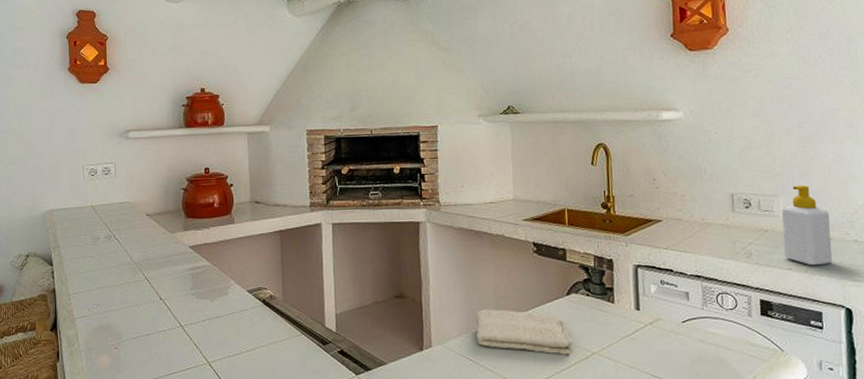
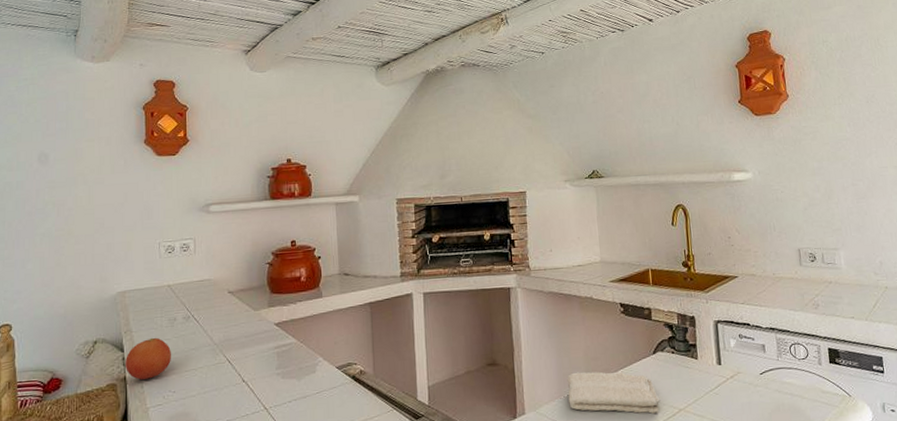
fruit: none [53,254,96,292] -> present [124,337,172,380]
soap bottle: present [781,184,832,266] -> none [843,237,888,314]

